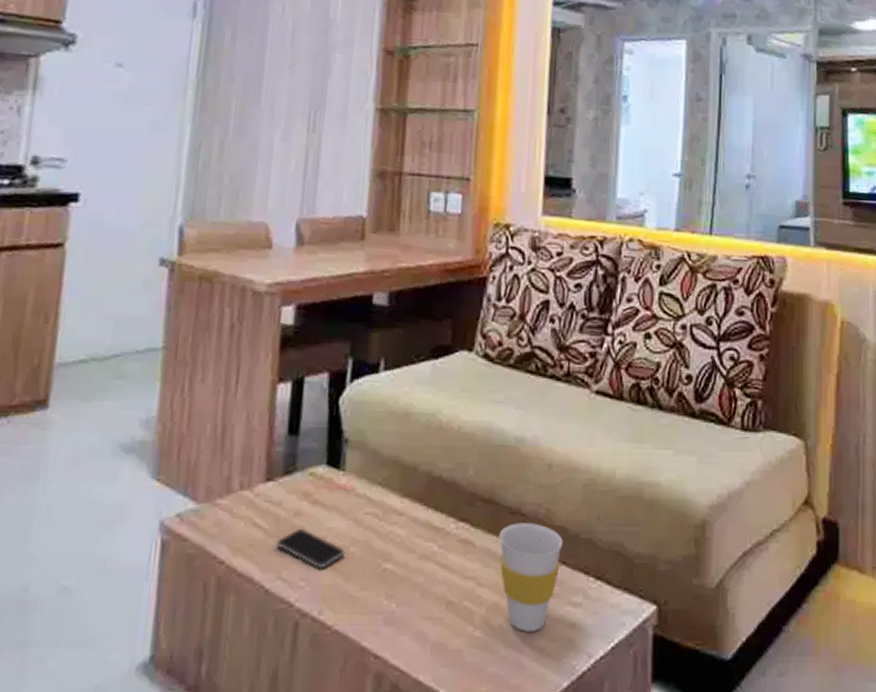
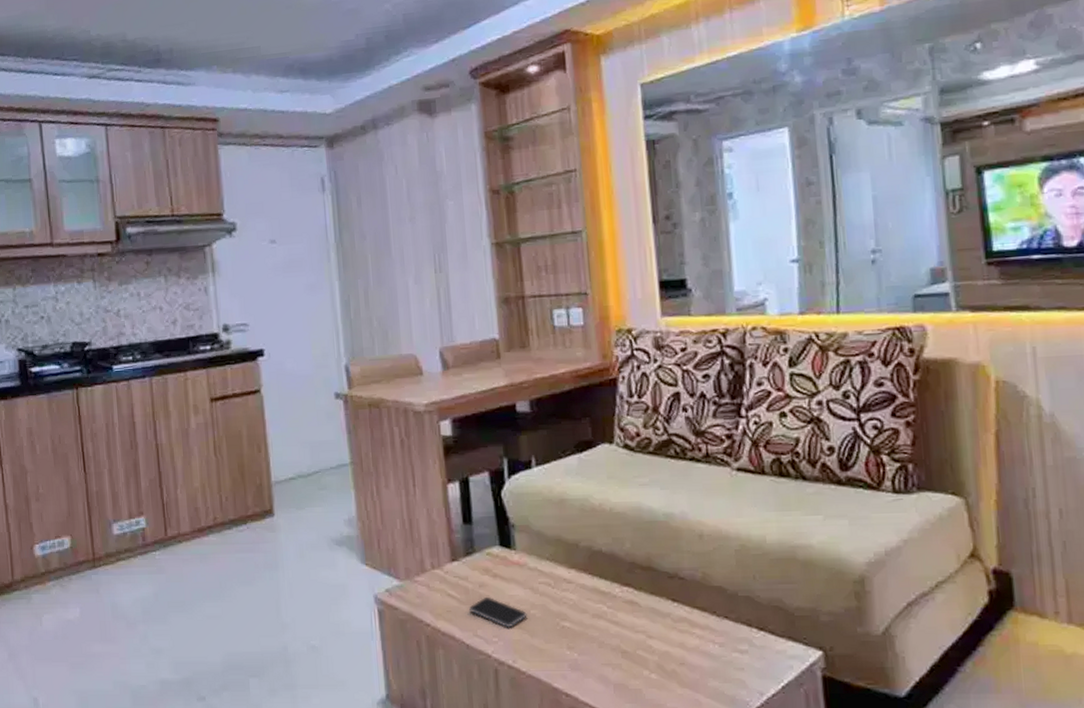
cup: present [498,523,563,632] -> none [661,585,723,674]

